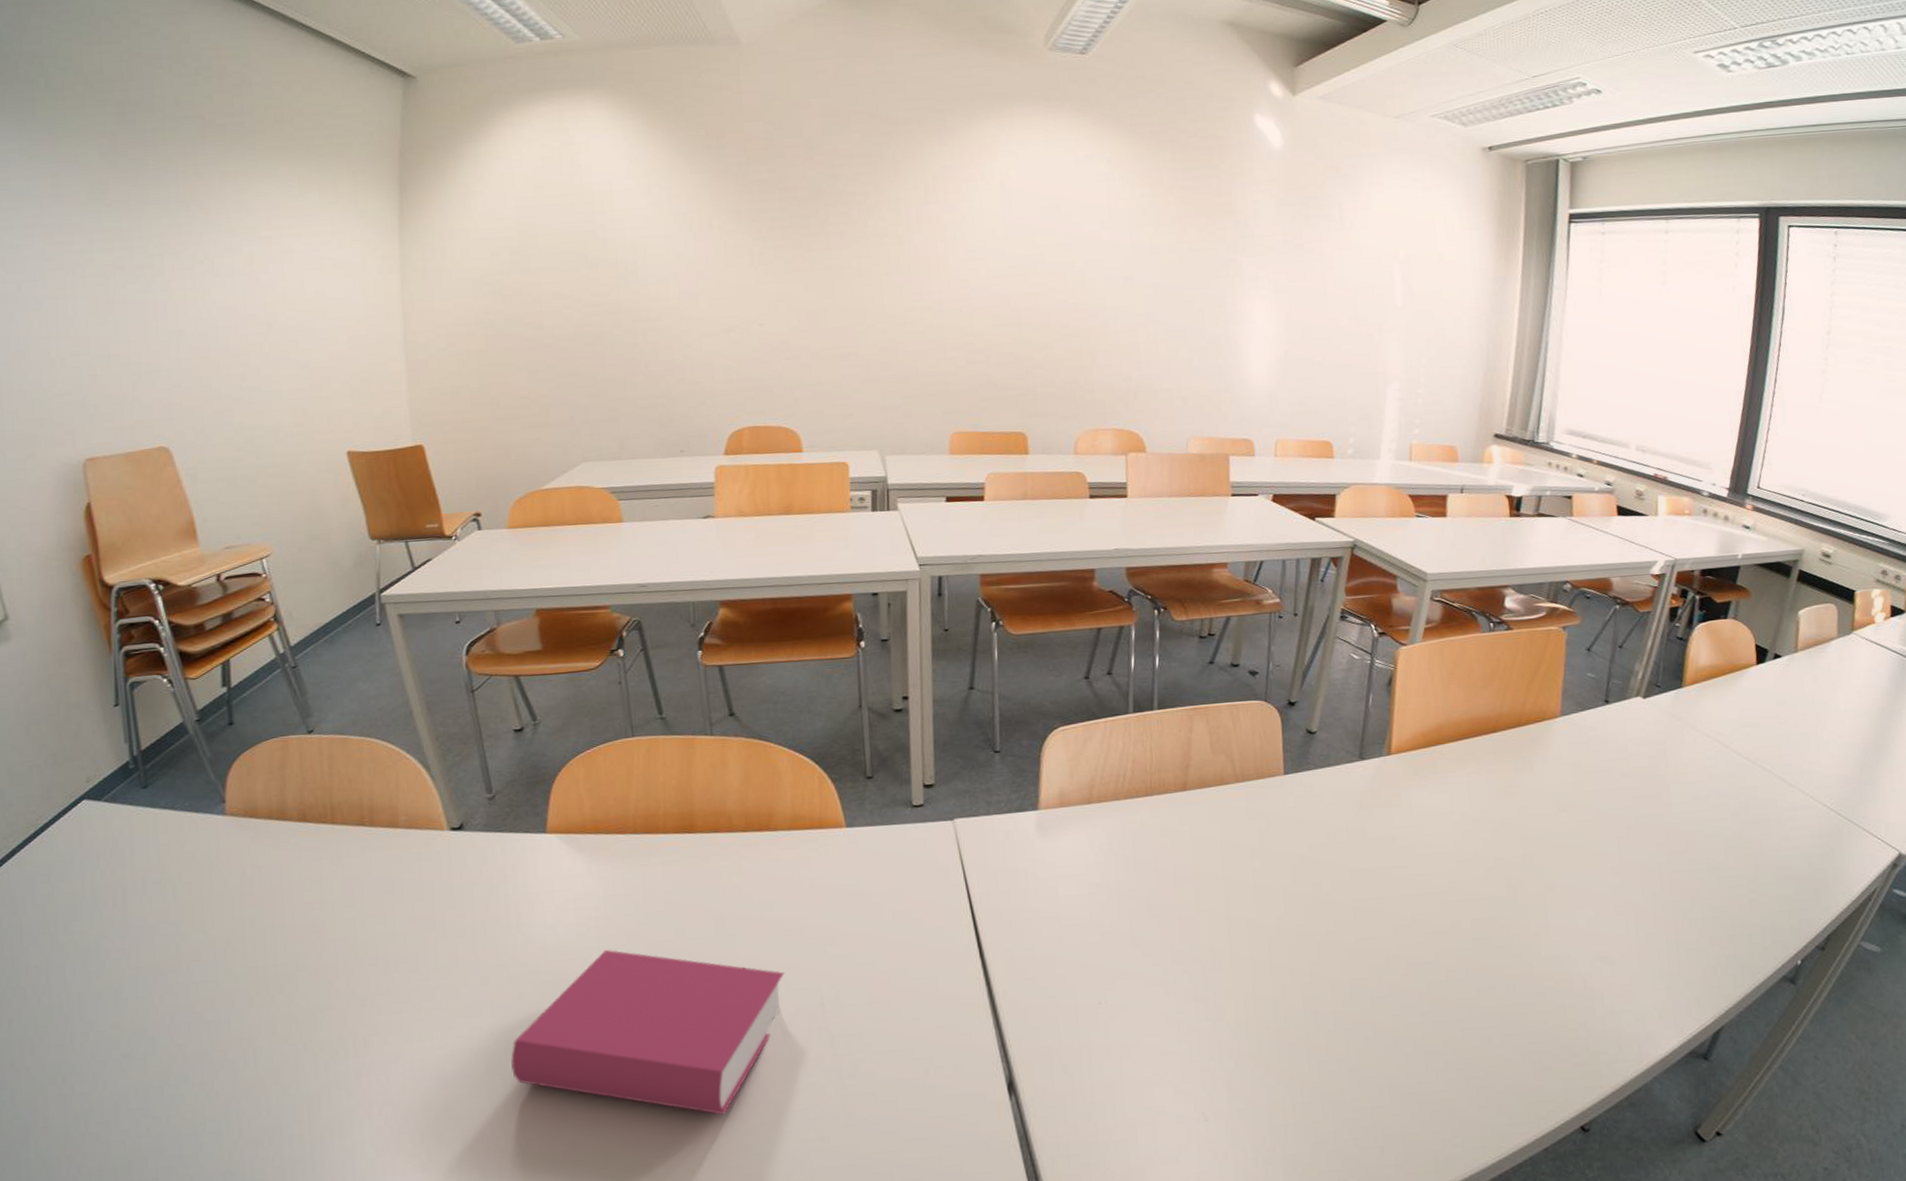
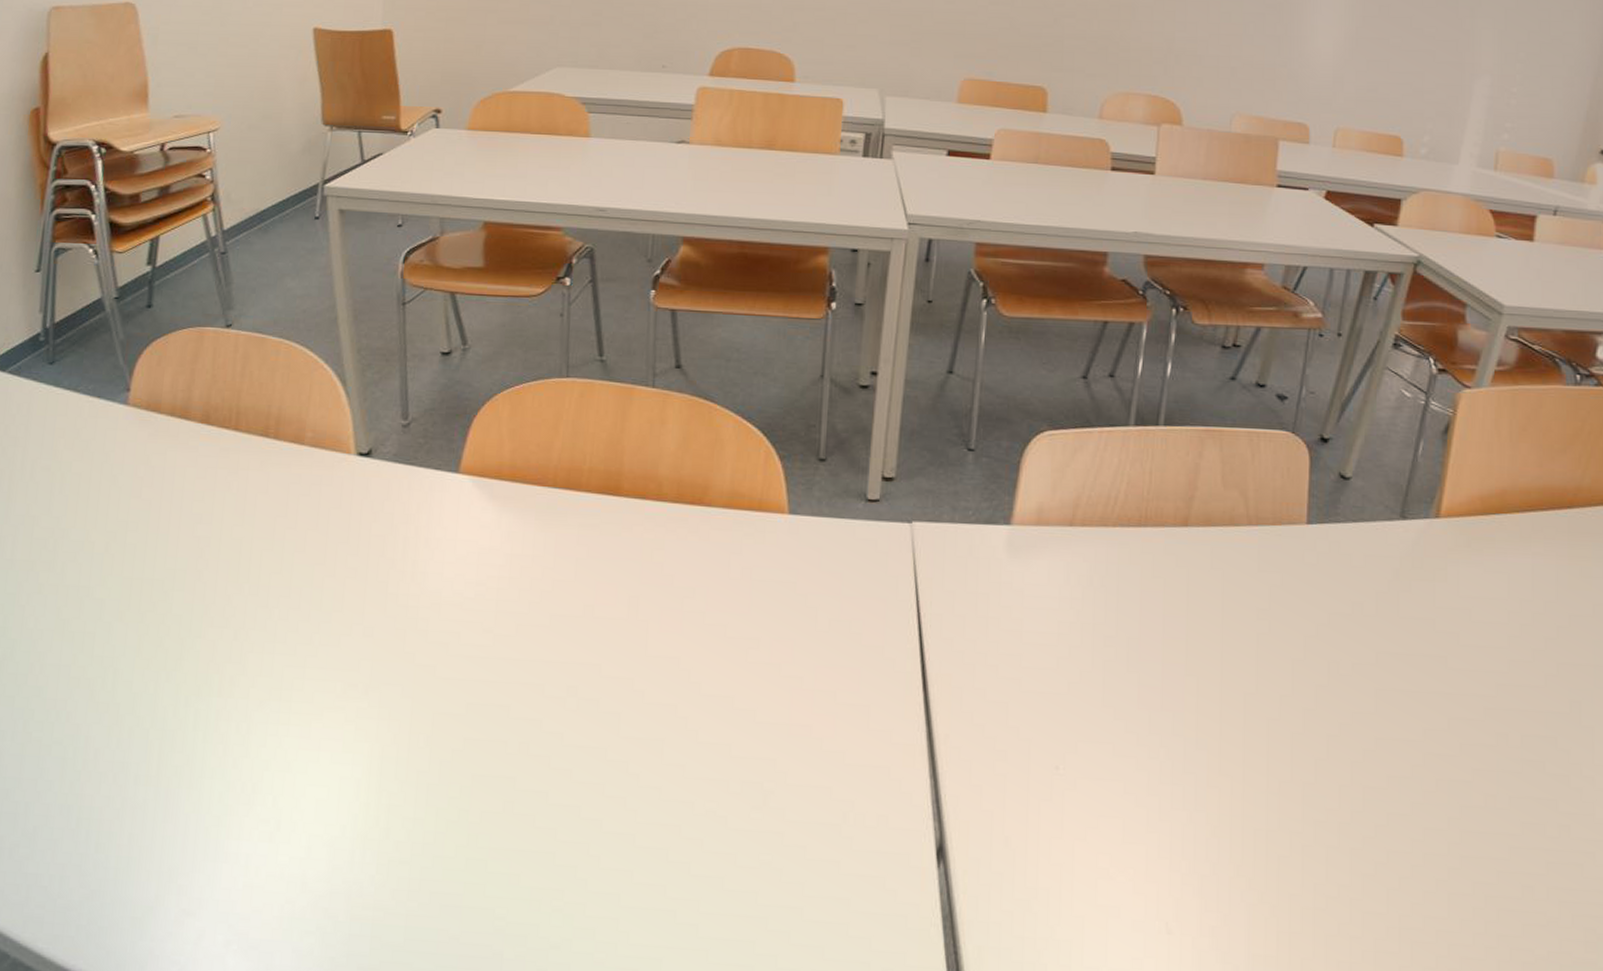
book: present [511,949,785,1116] -> none [382,615,698,832]

